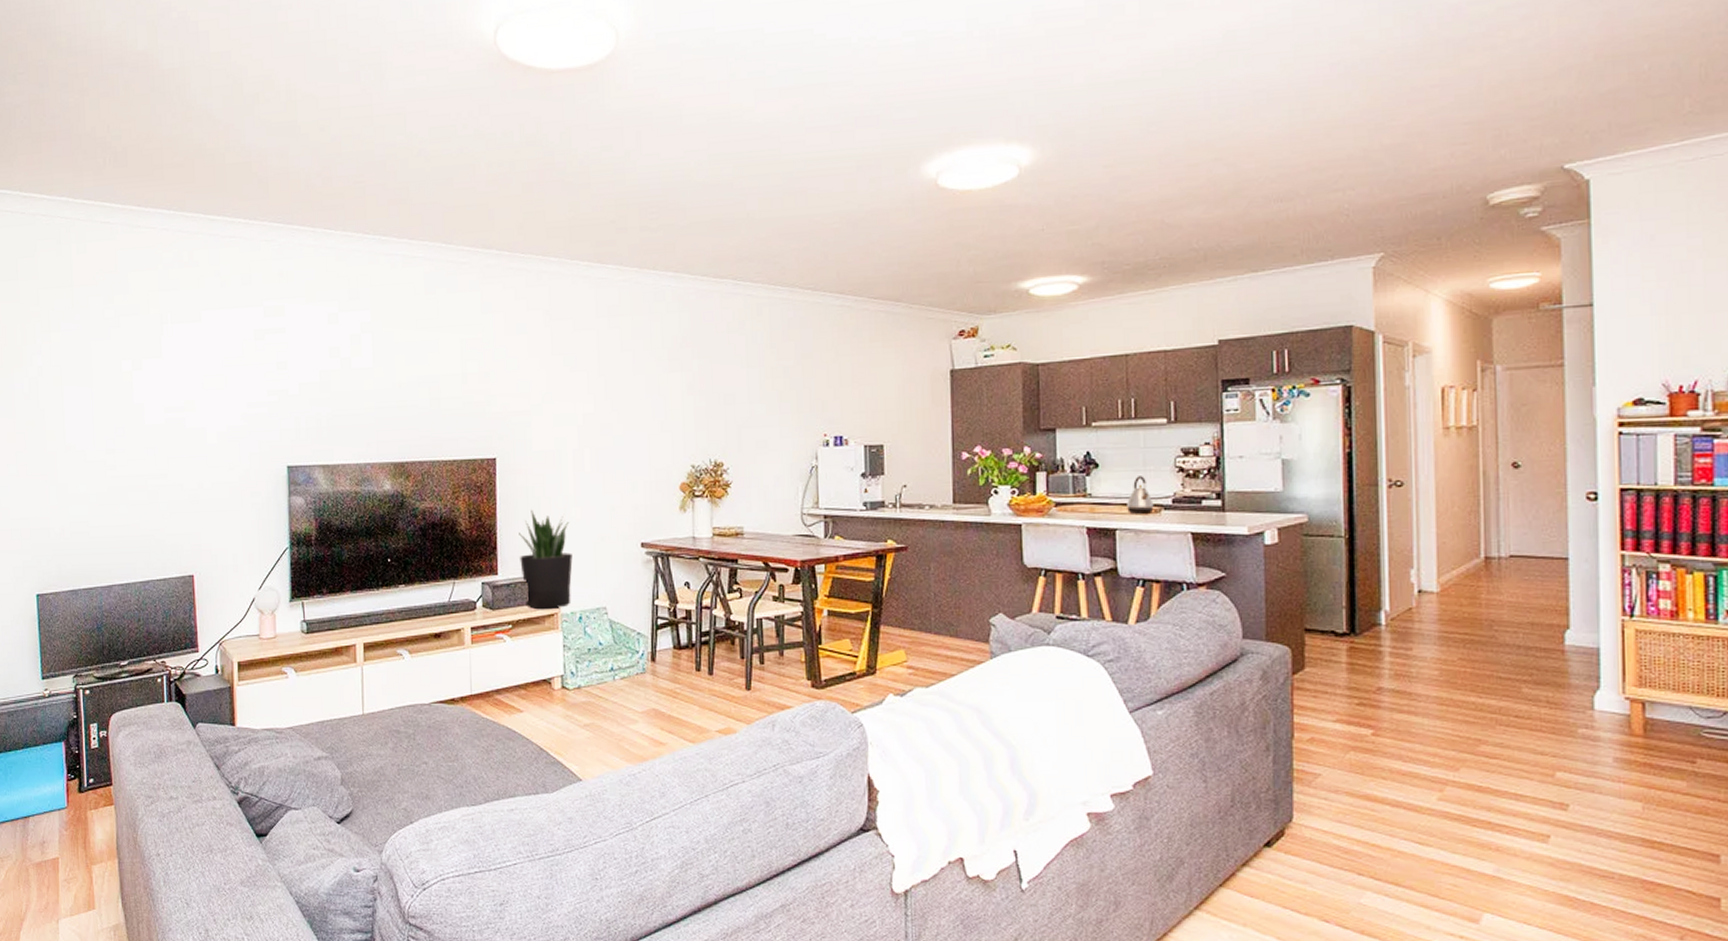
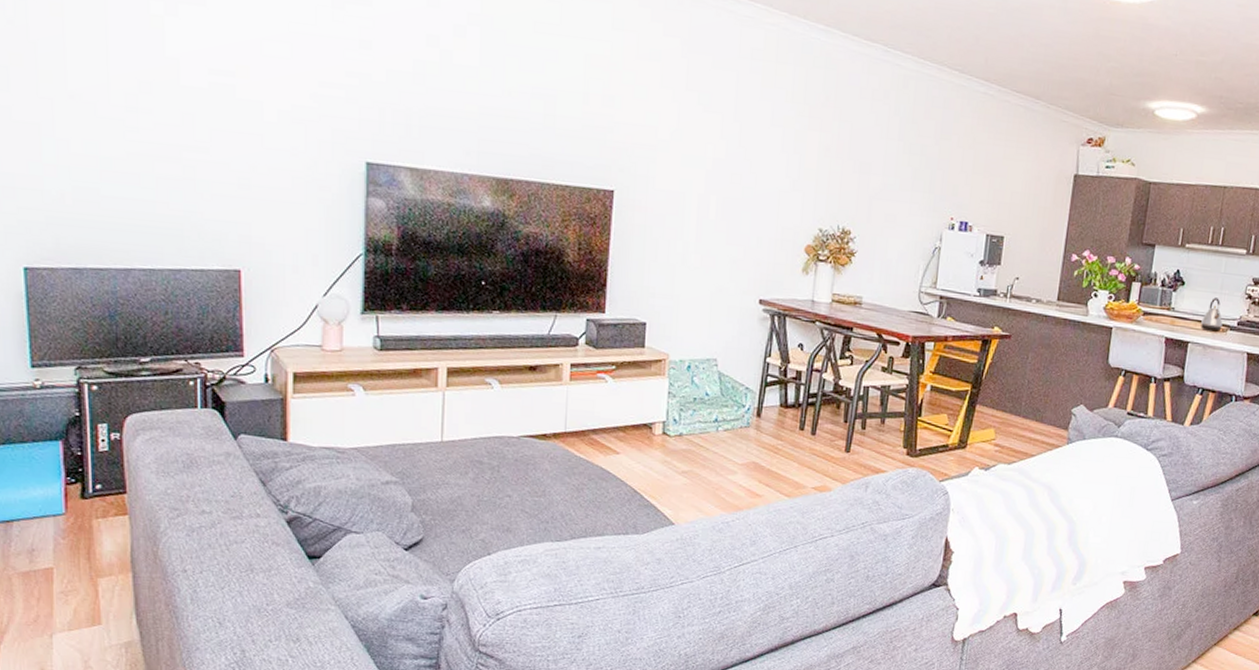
planter: present [519,510,573,610] -> none [630,251,687,355]

